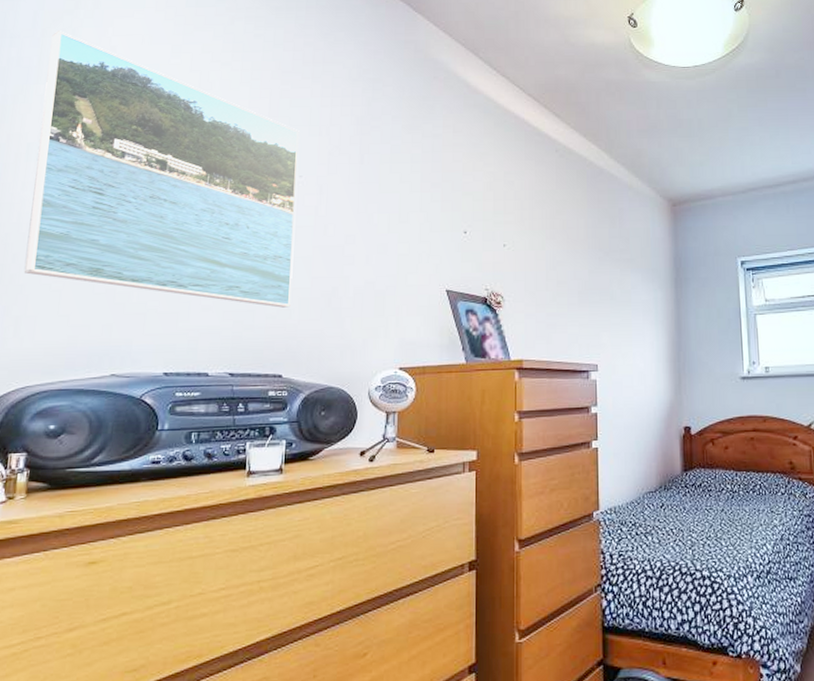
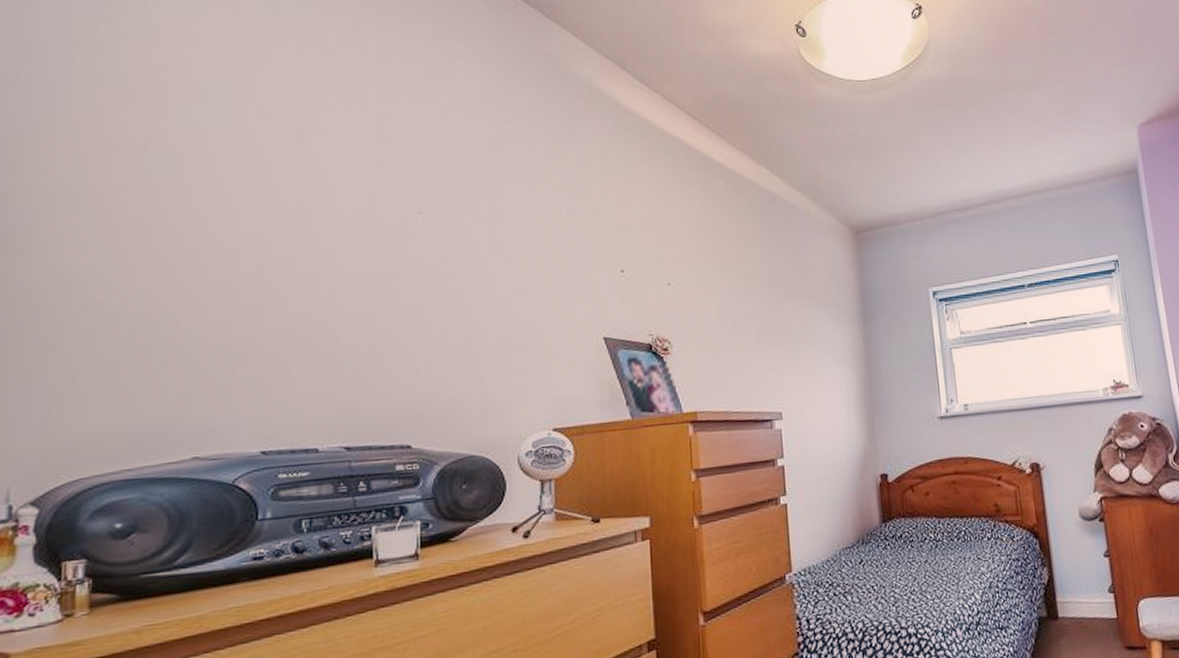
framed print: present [23,31,300,308] -> none [67,42,417,367]

